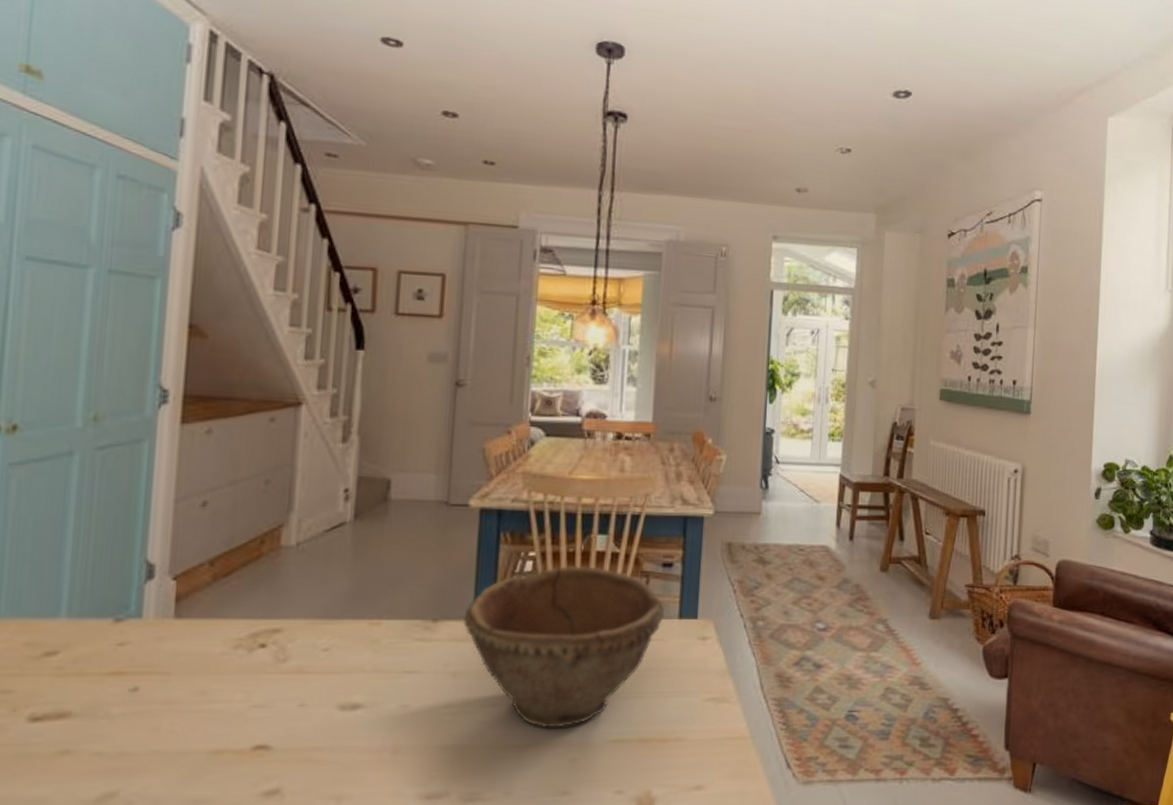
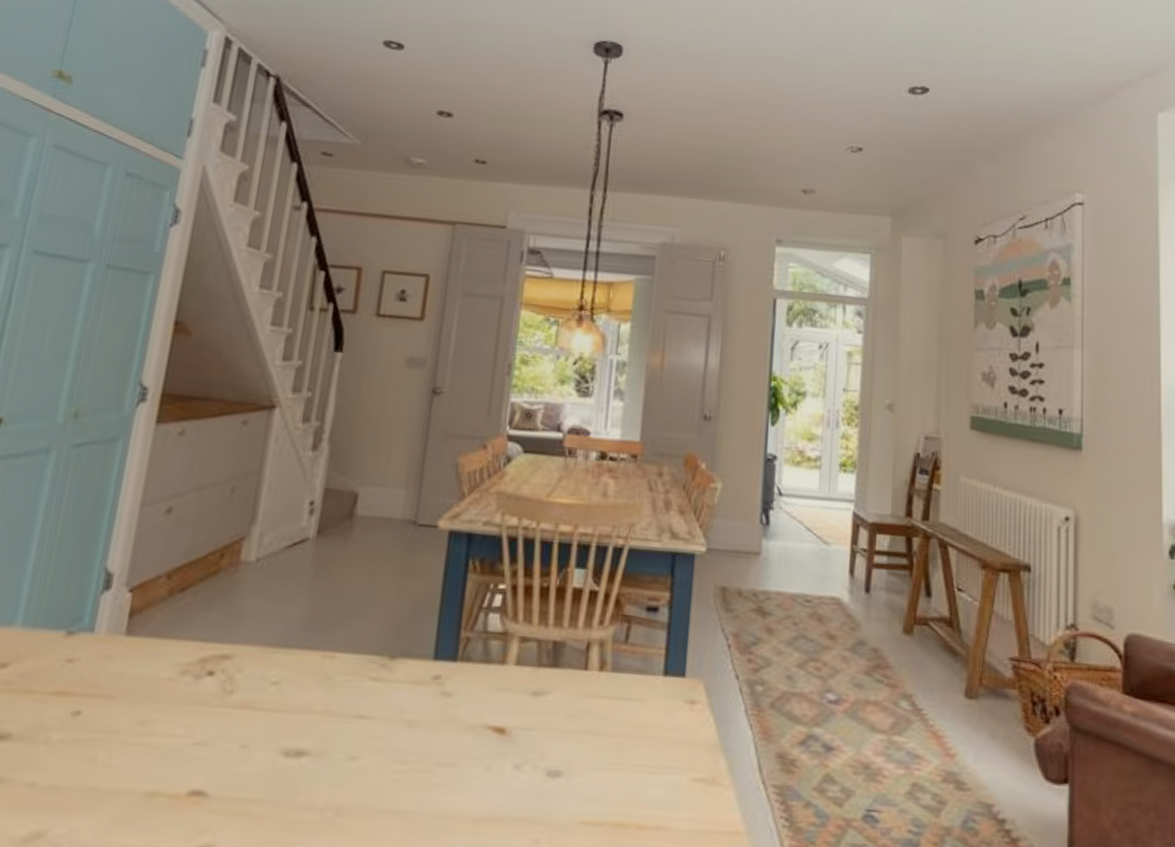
bowl: present [463,566,665,729] -> none [423,603,648,801]

